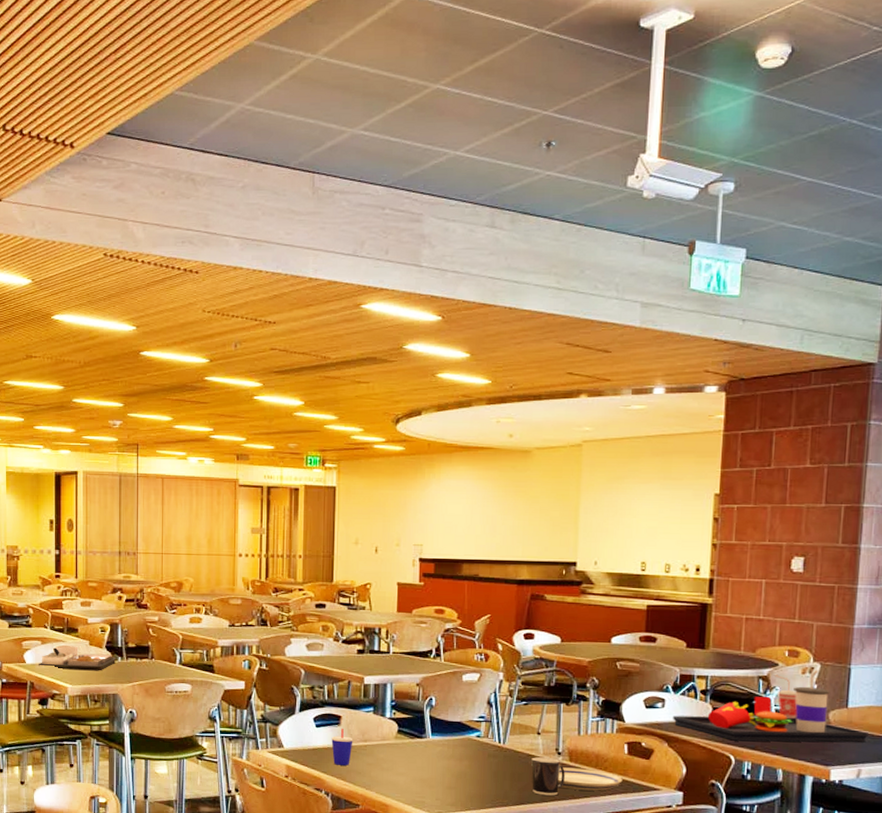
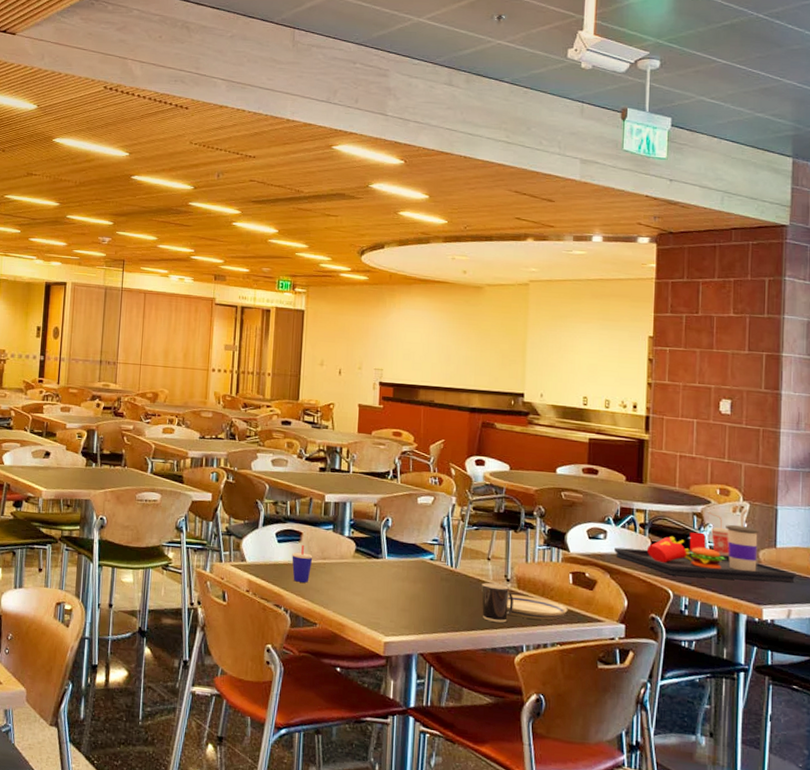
food tray: present [39,645,116,671] -> none [16,448,90,476]

